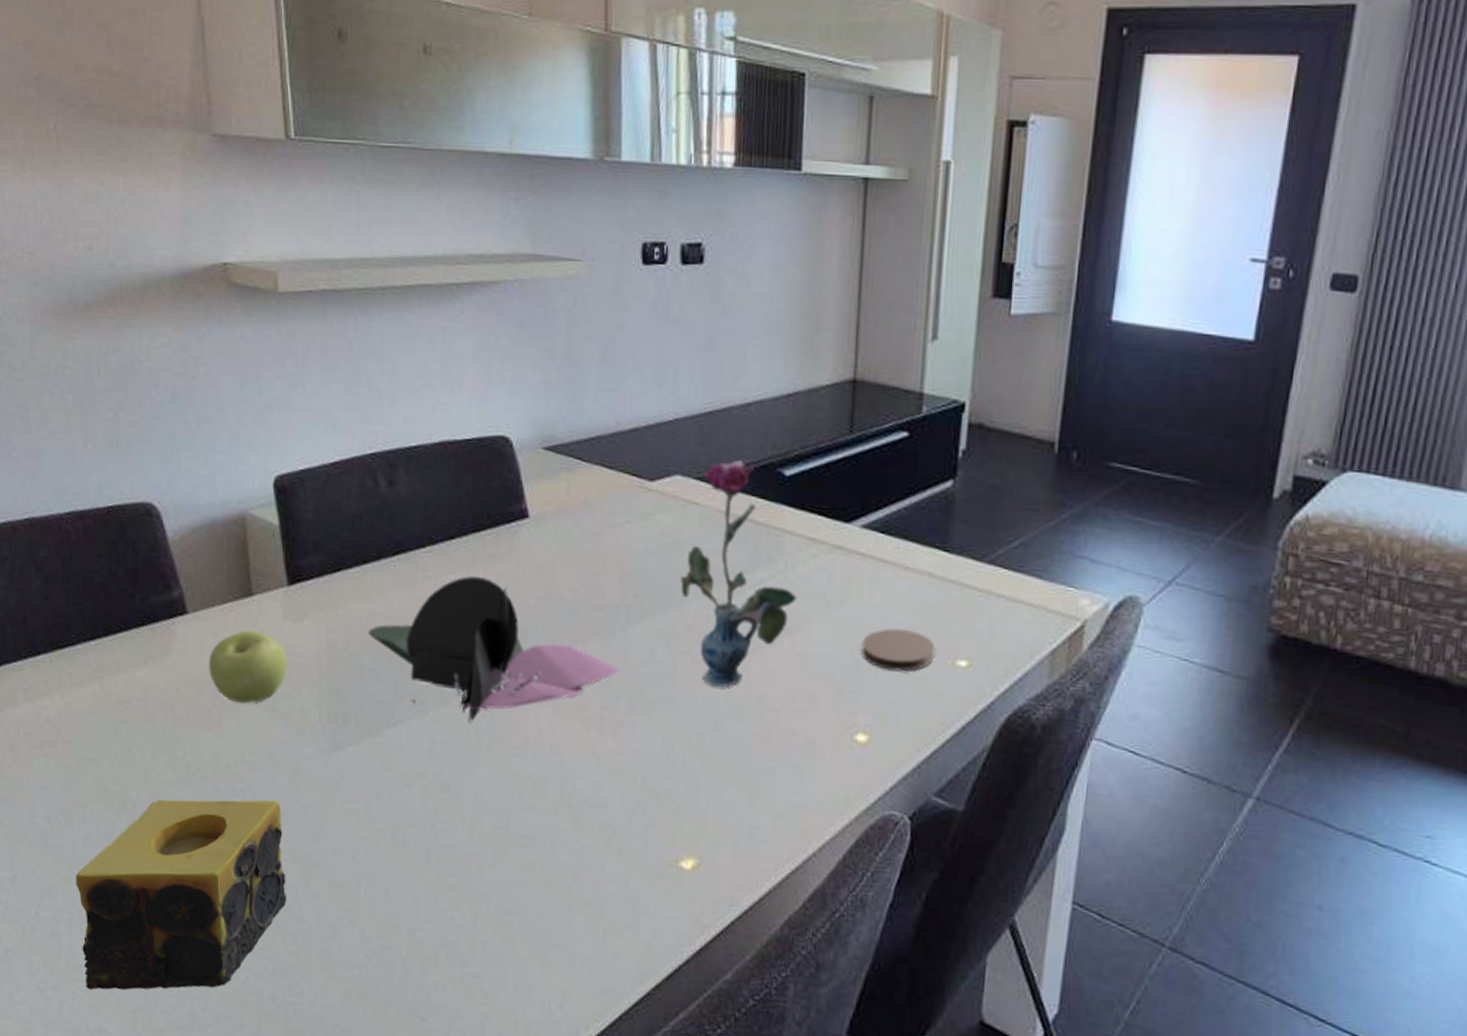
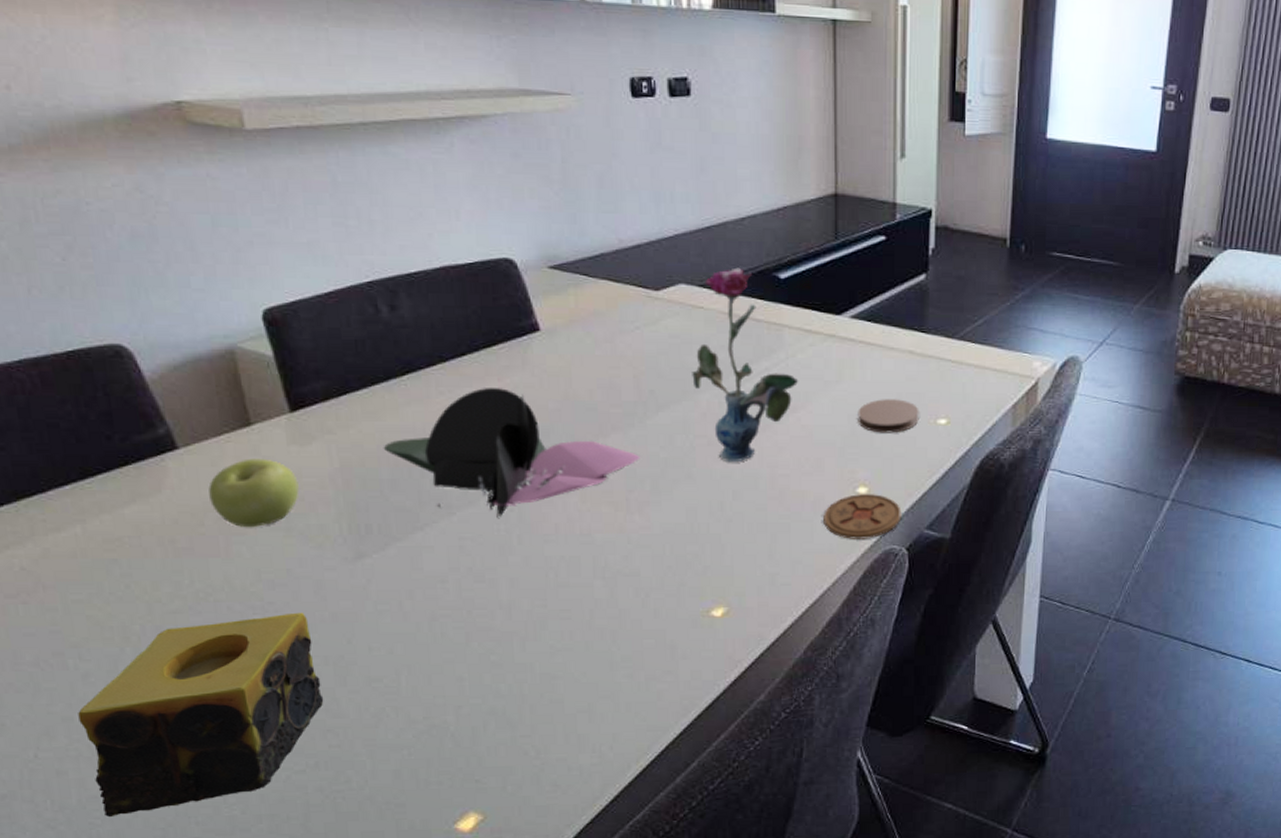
coaster: none [814,742,906,799] -> present [823,494,902,539]

